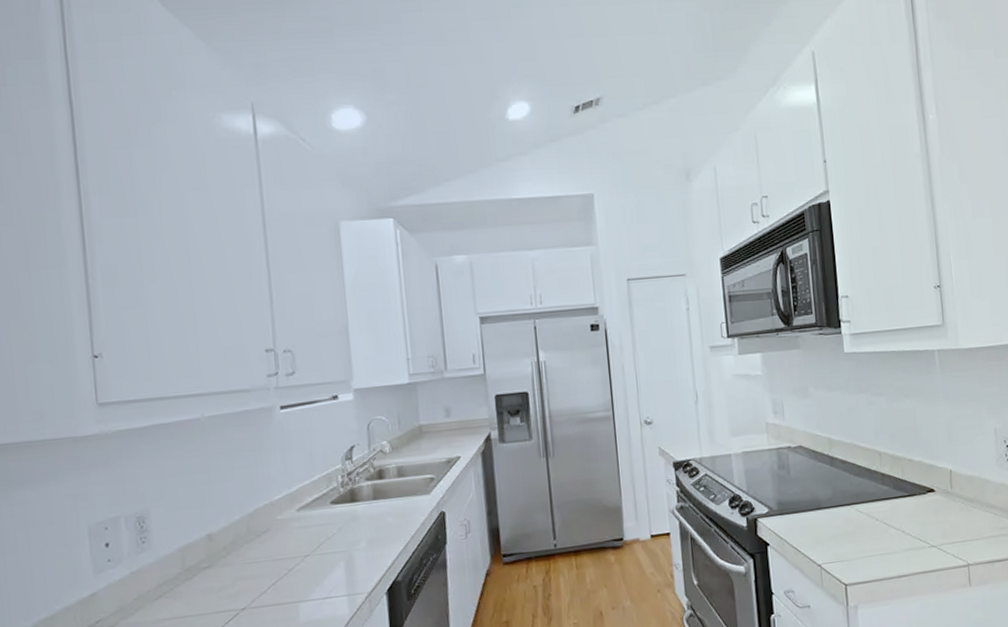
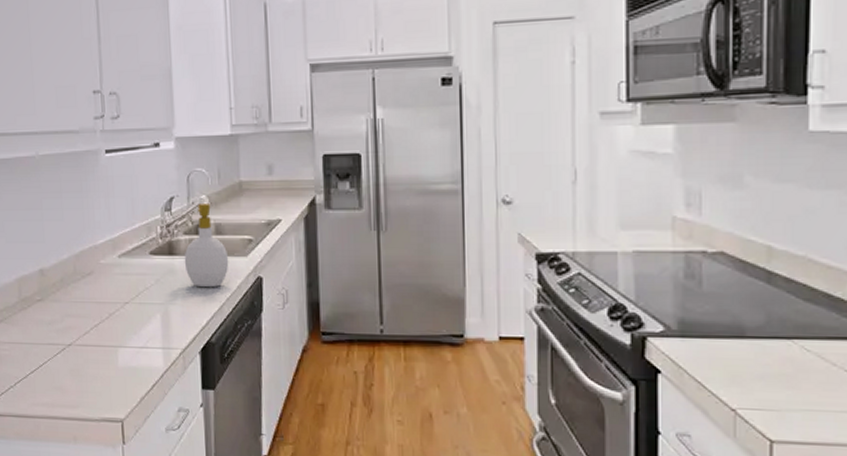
soap bottle: none [367,449,412,530] -> present [184,204,229,288]

